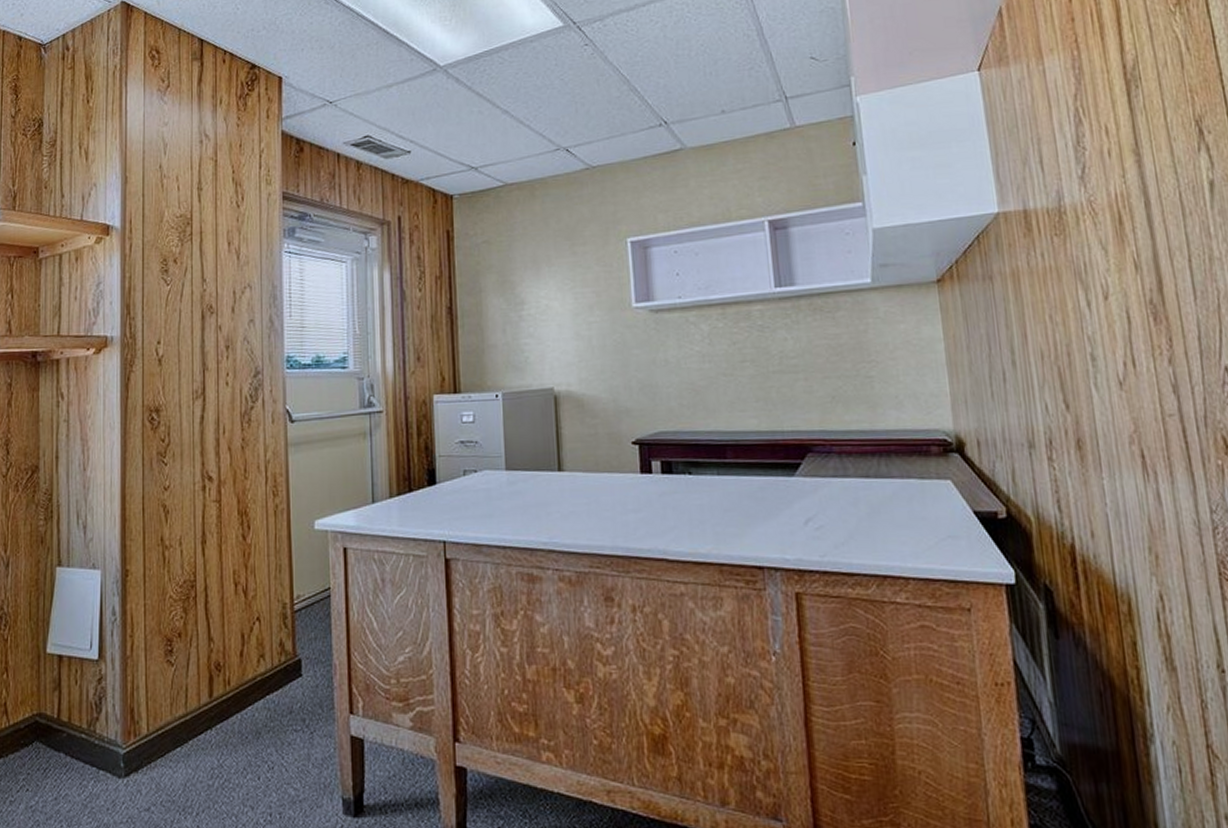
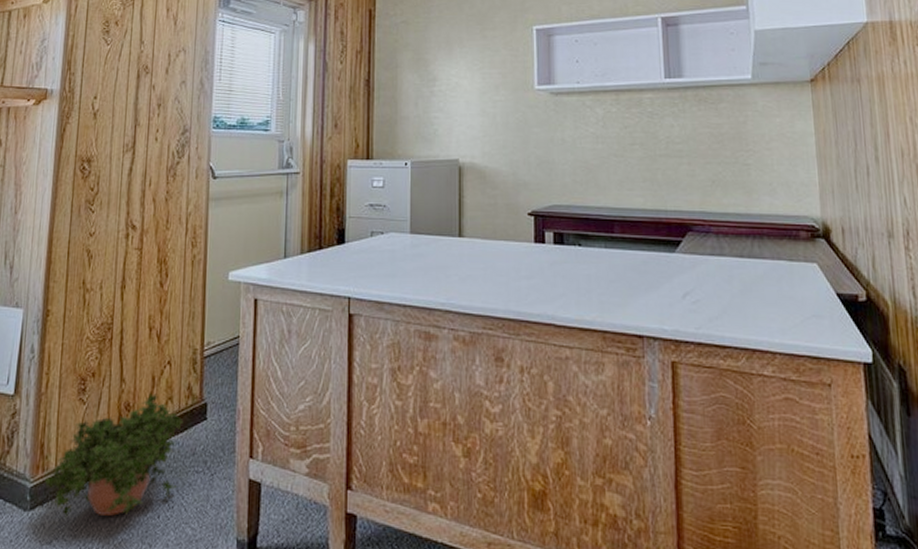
potted plant: none [137,650,278,783] -> present [44,392,184,517]

